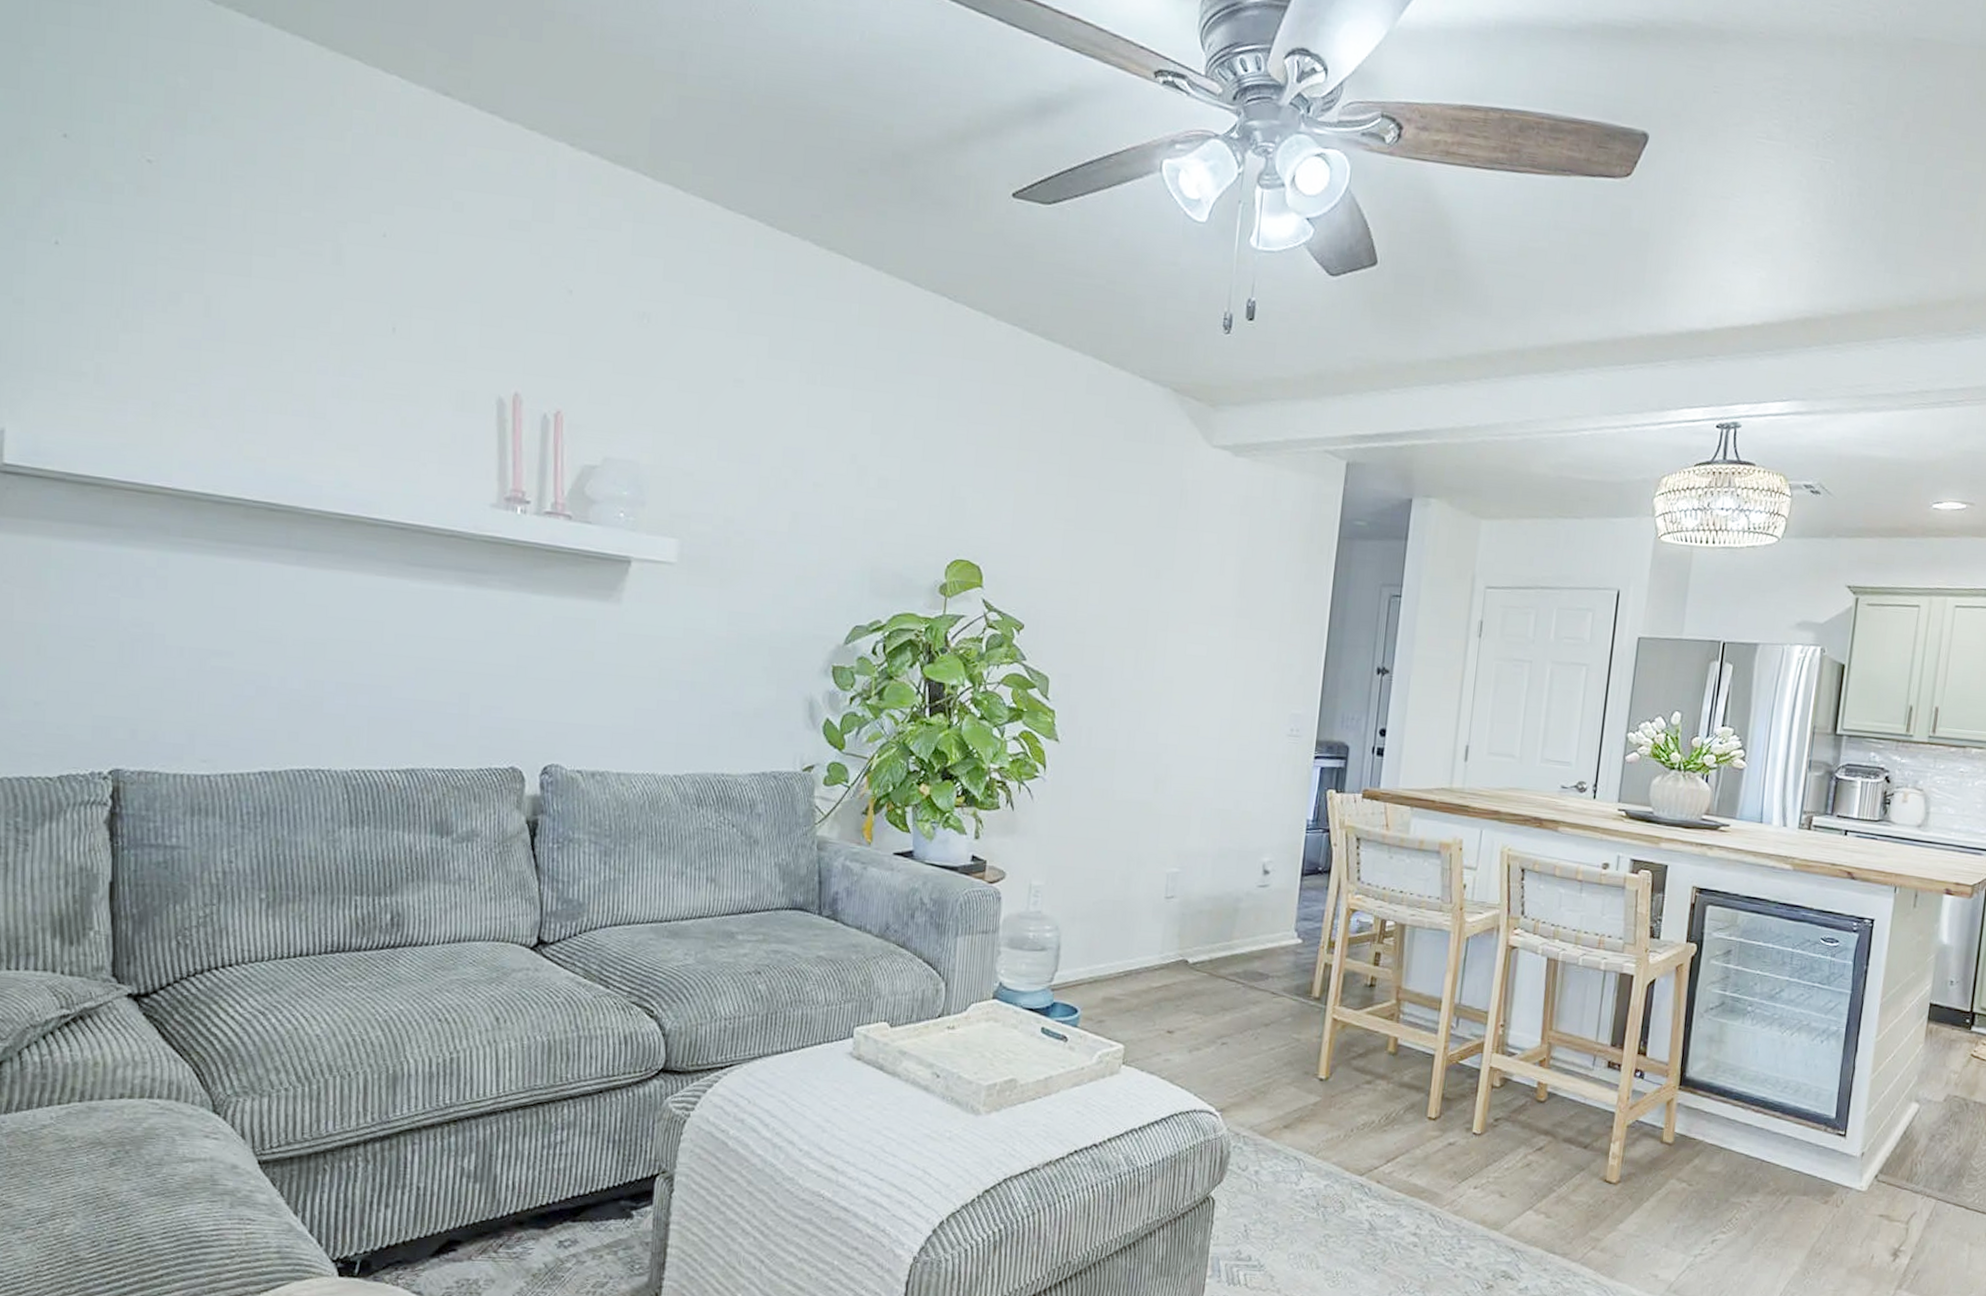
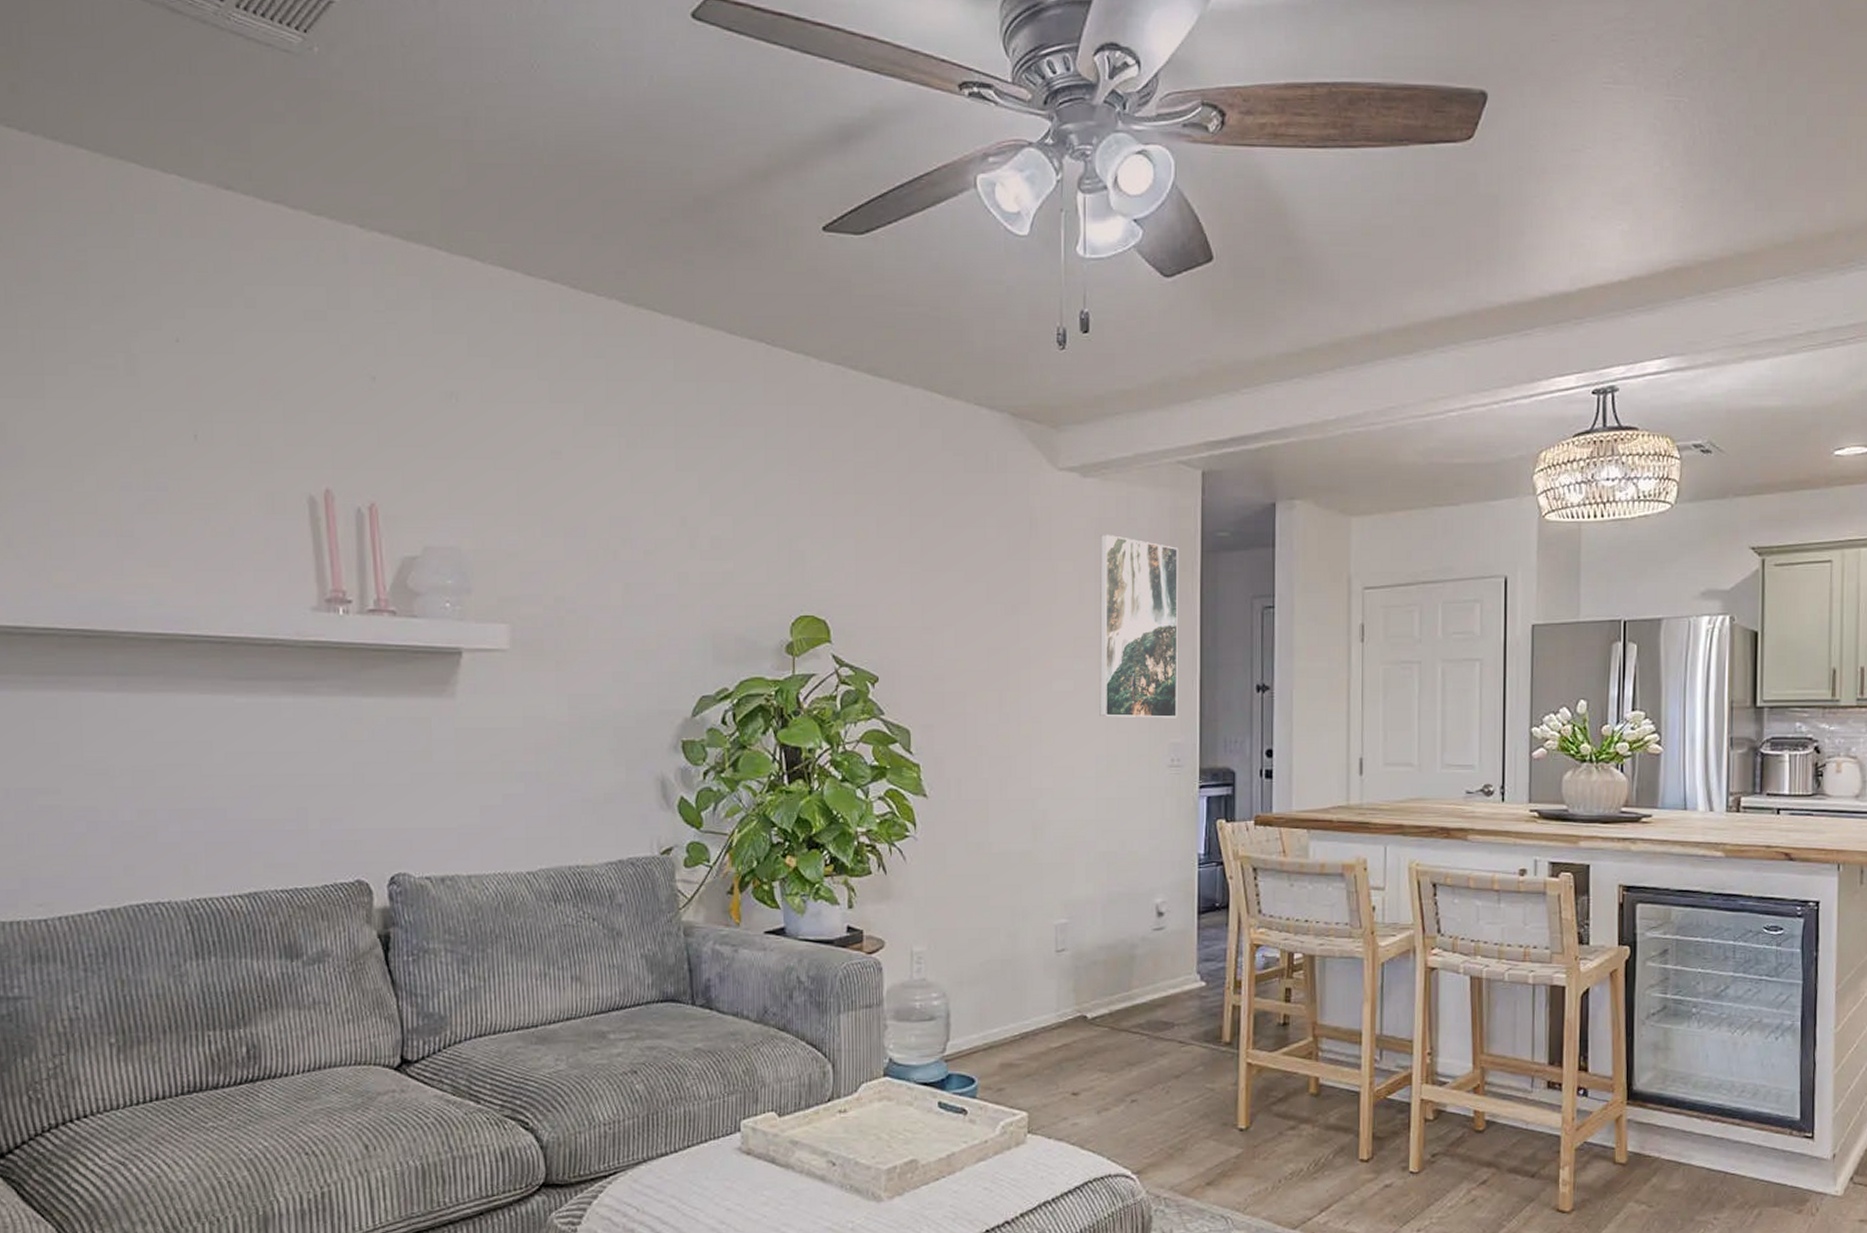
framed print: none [1228,511,1318,691] -> present [1099,534,1179,718]

